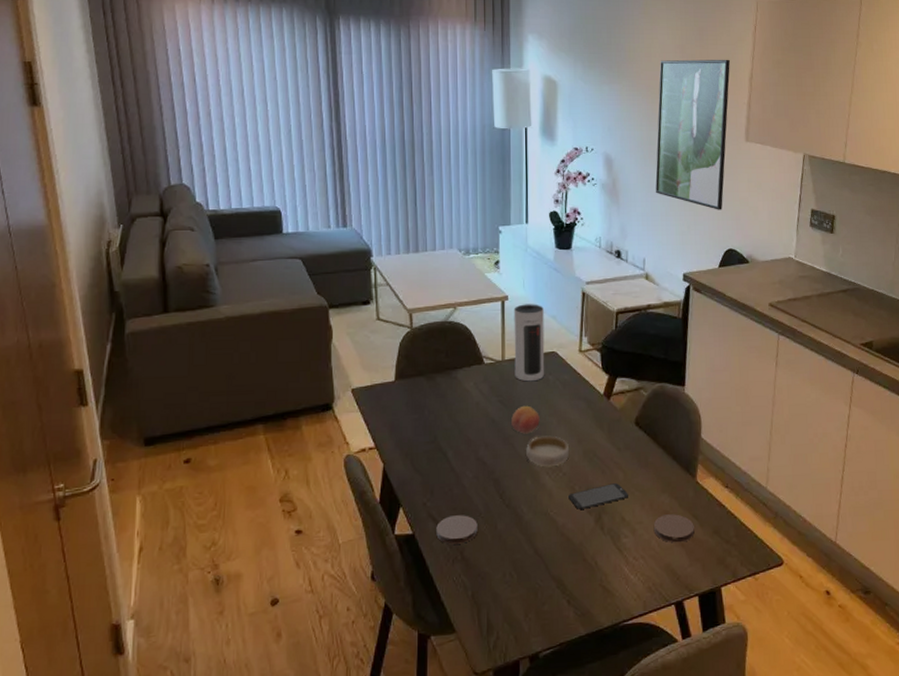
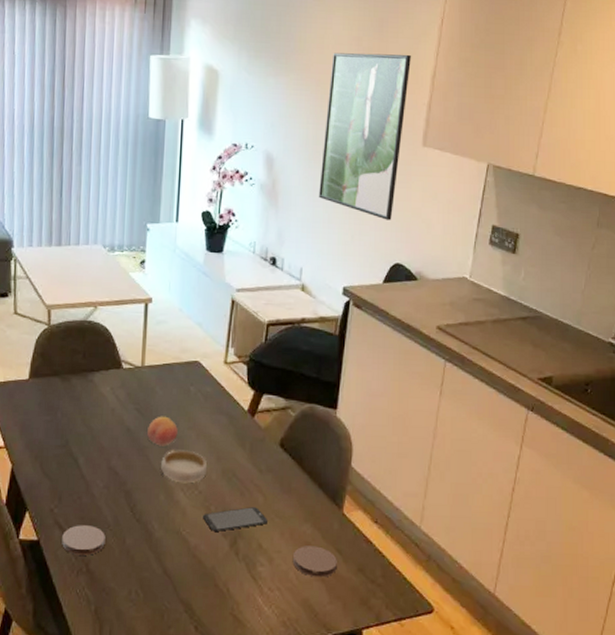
speaker: present [513,304,545,382] -> none [154,308,189,391]

